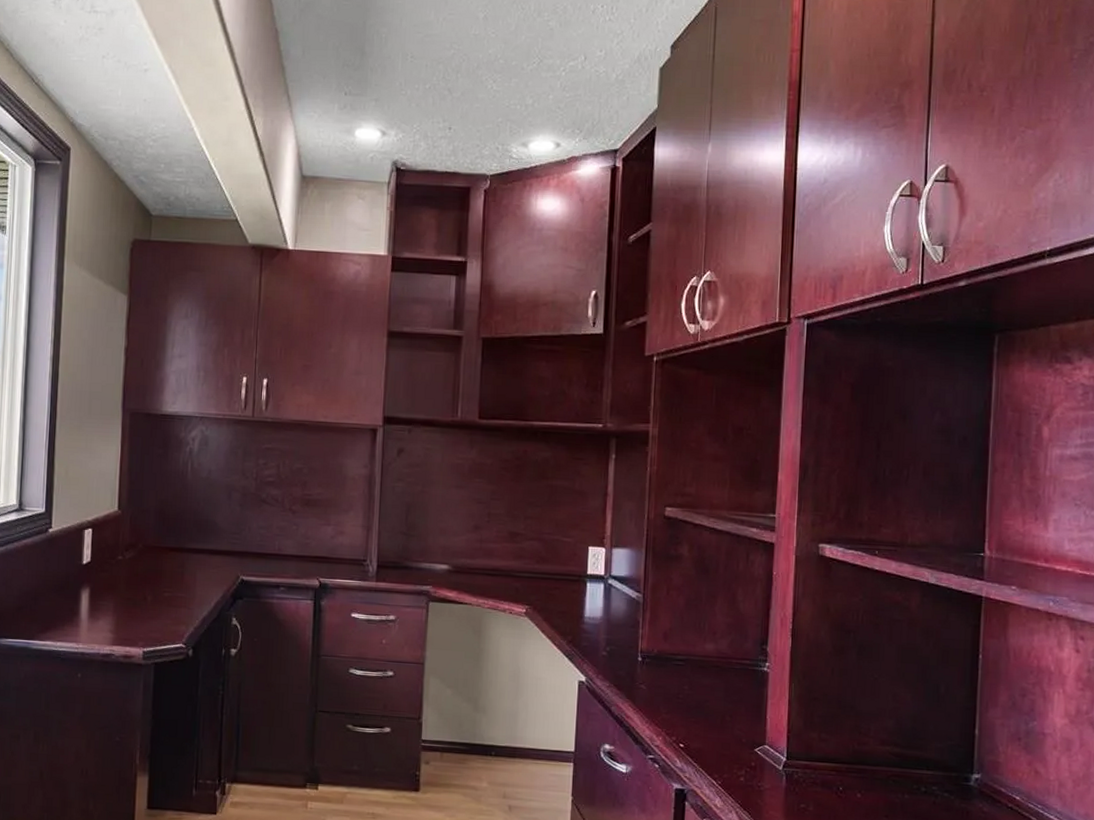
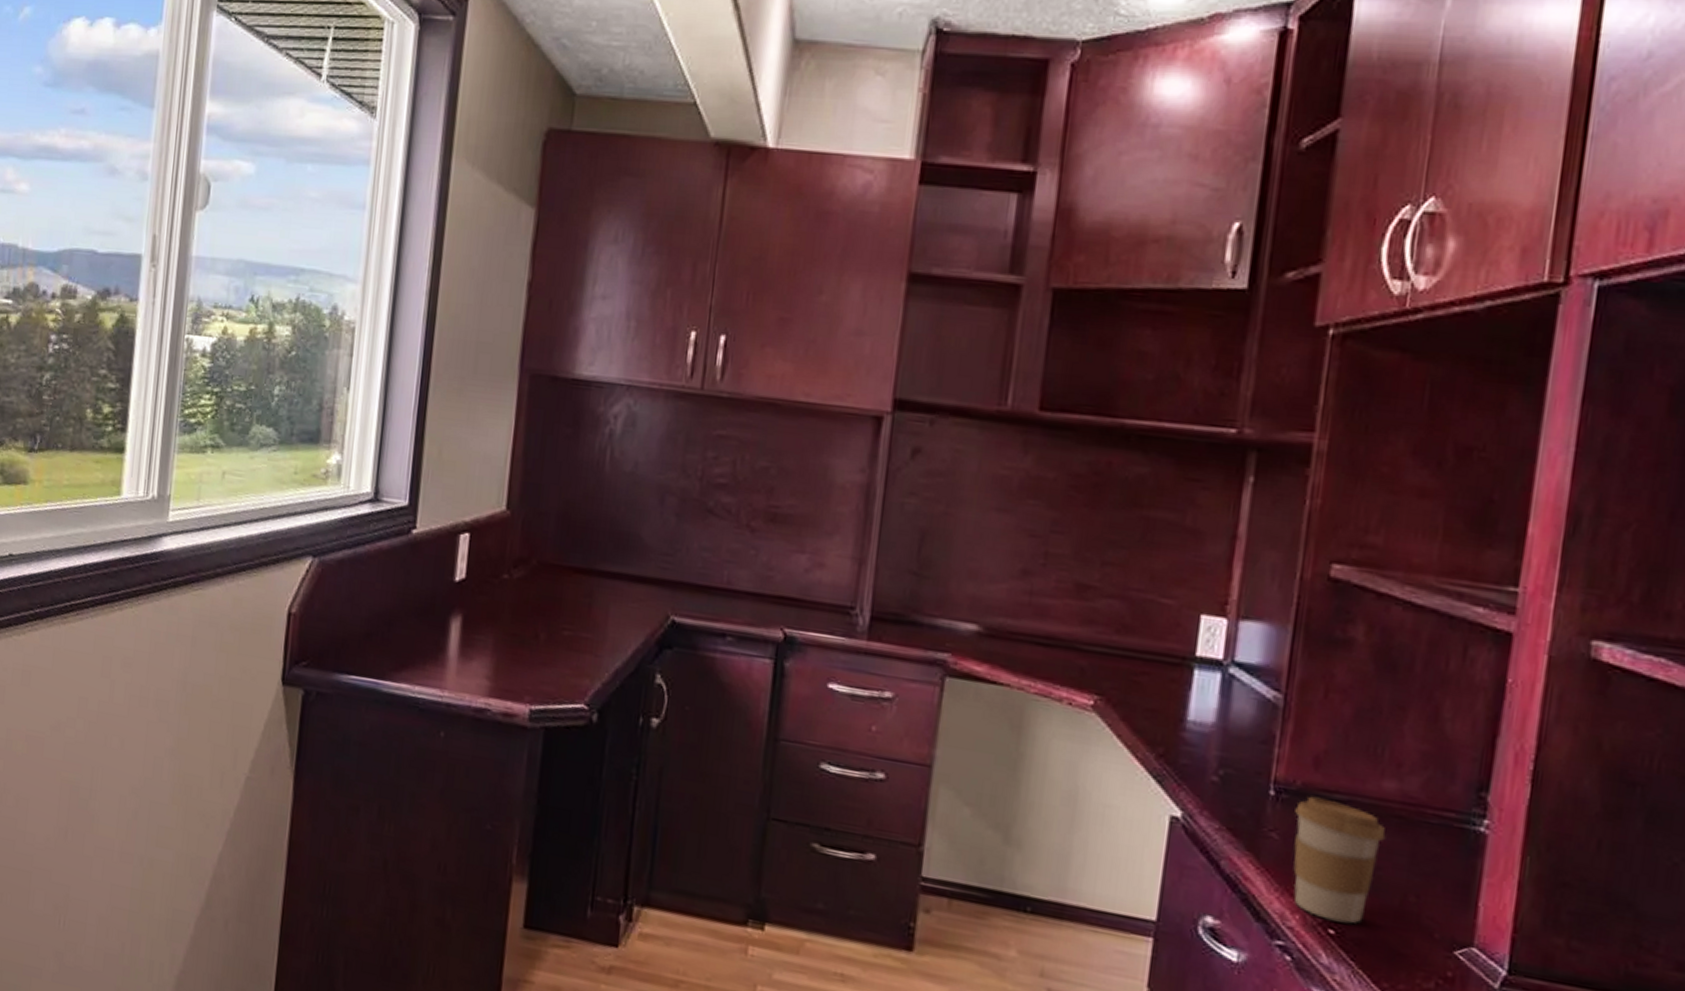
coffee cup: none [654,659,710,739] -> present [1293,796,1386,924]

